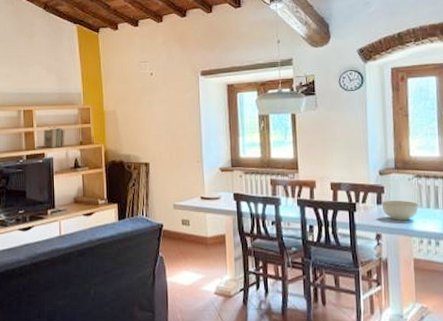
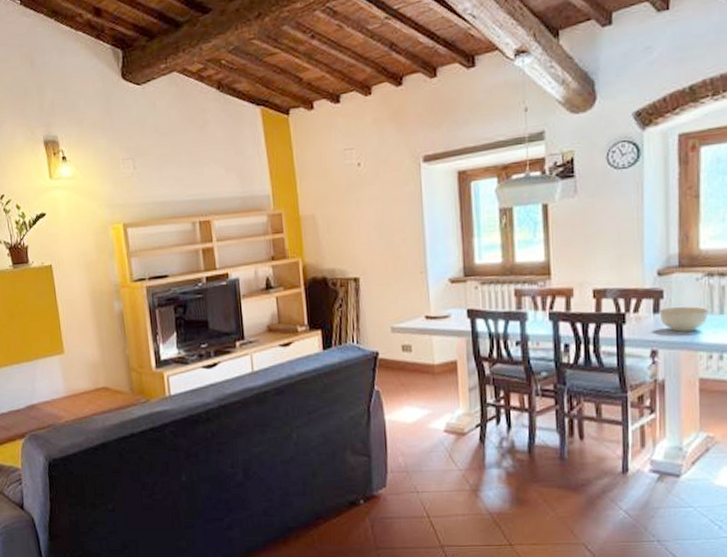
books: present [43,127,65,148] -> none [225,239,253,267]

